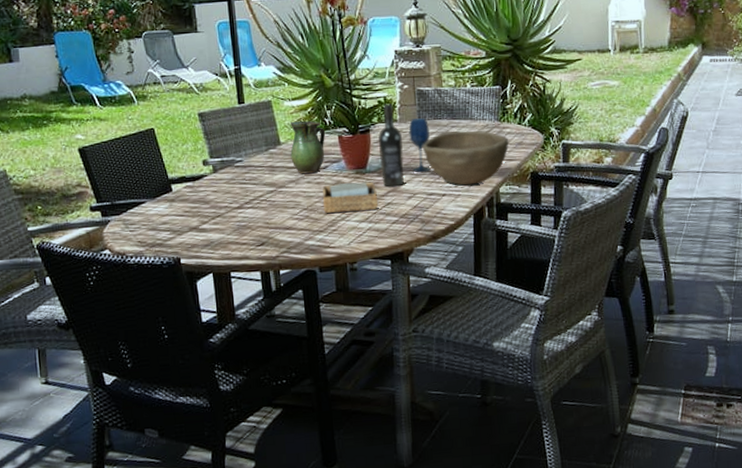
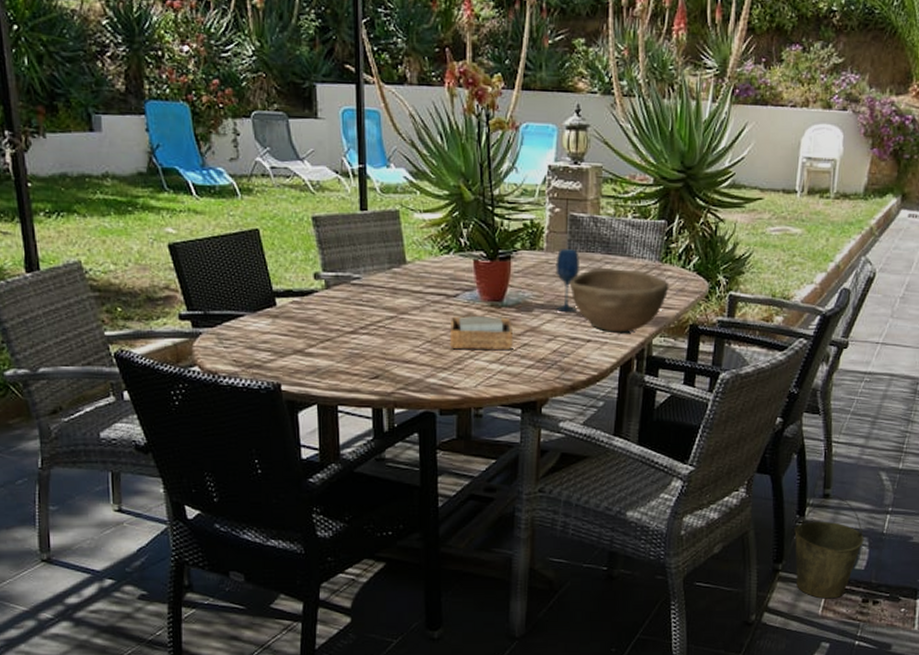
pitcher: present [290,120,326,174] -> none [417,237,460,301]
wine bottle: present [378,103,405,187] -> none [518,228,548,326]
bucket: none [646,310,711,407] -> present [794,495,864,599]

